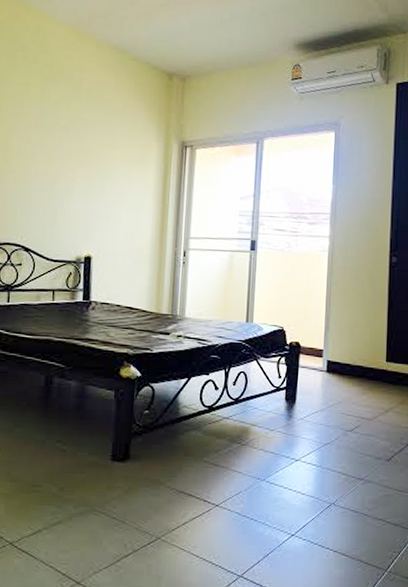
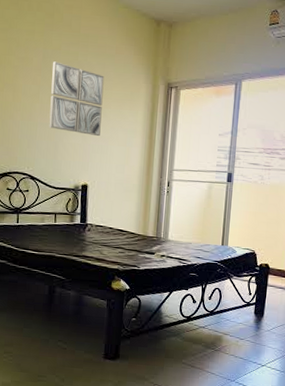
wall art: none [46,118,110,202] -> present [49,61,104,137]

